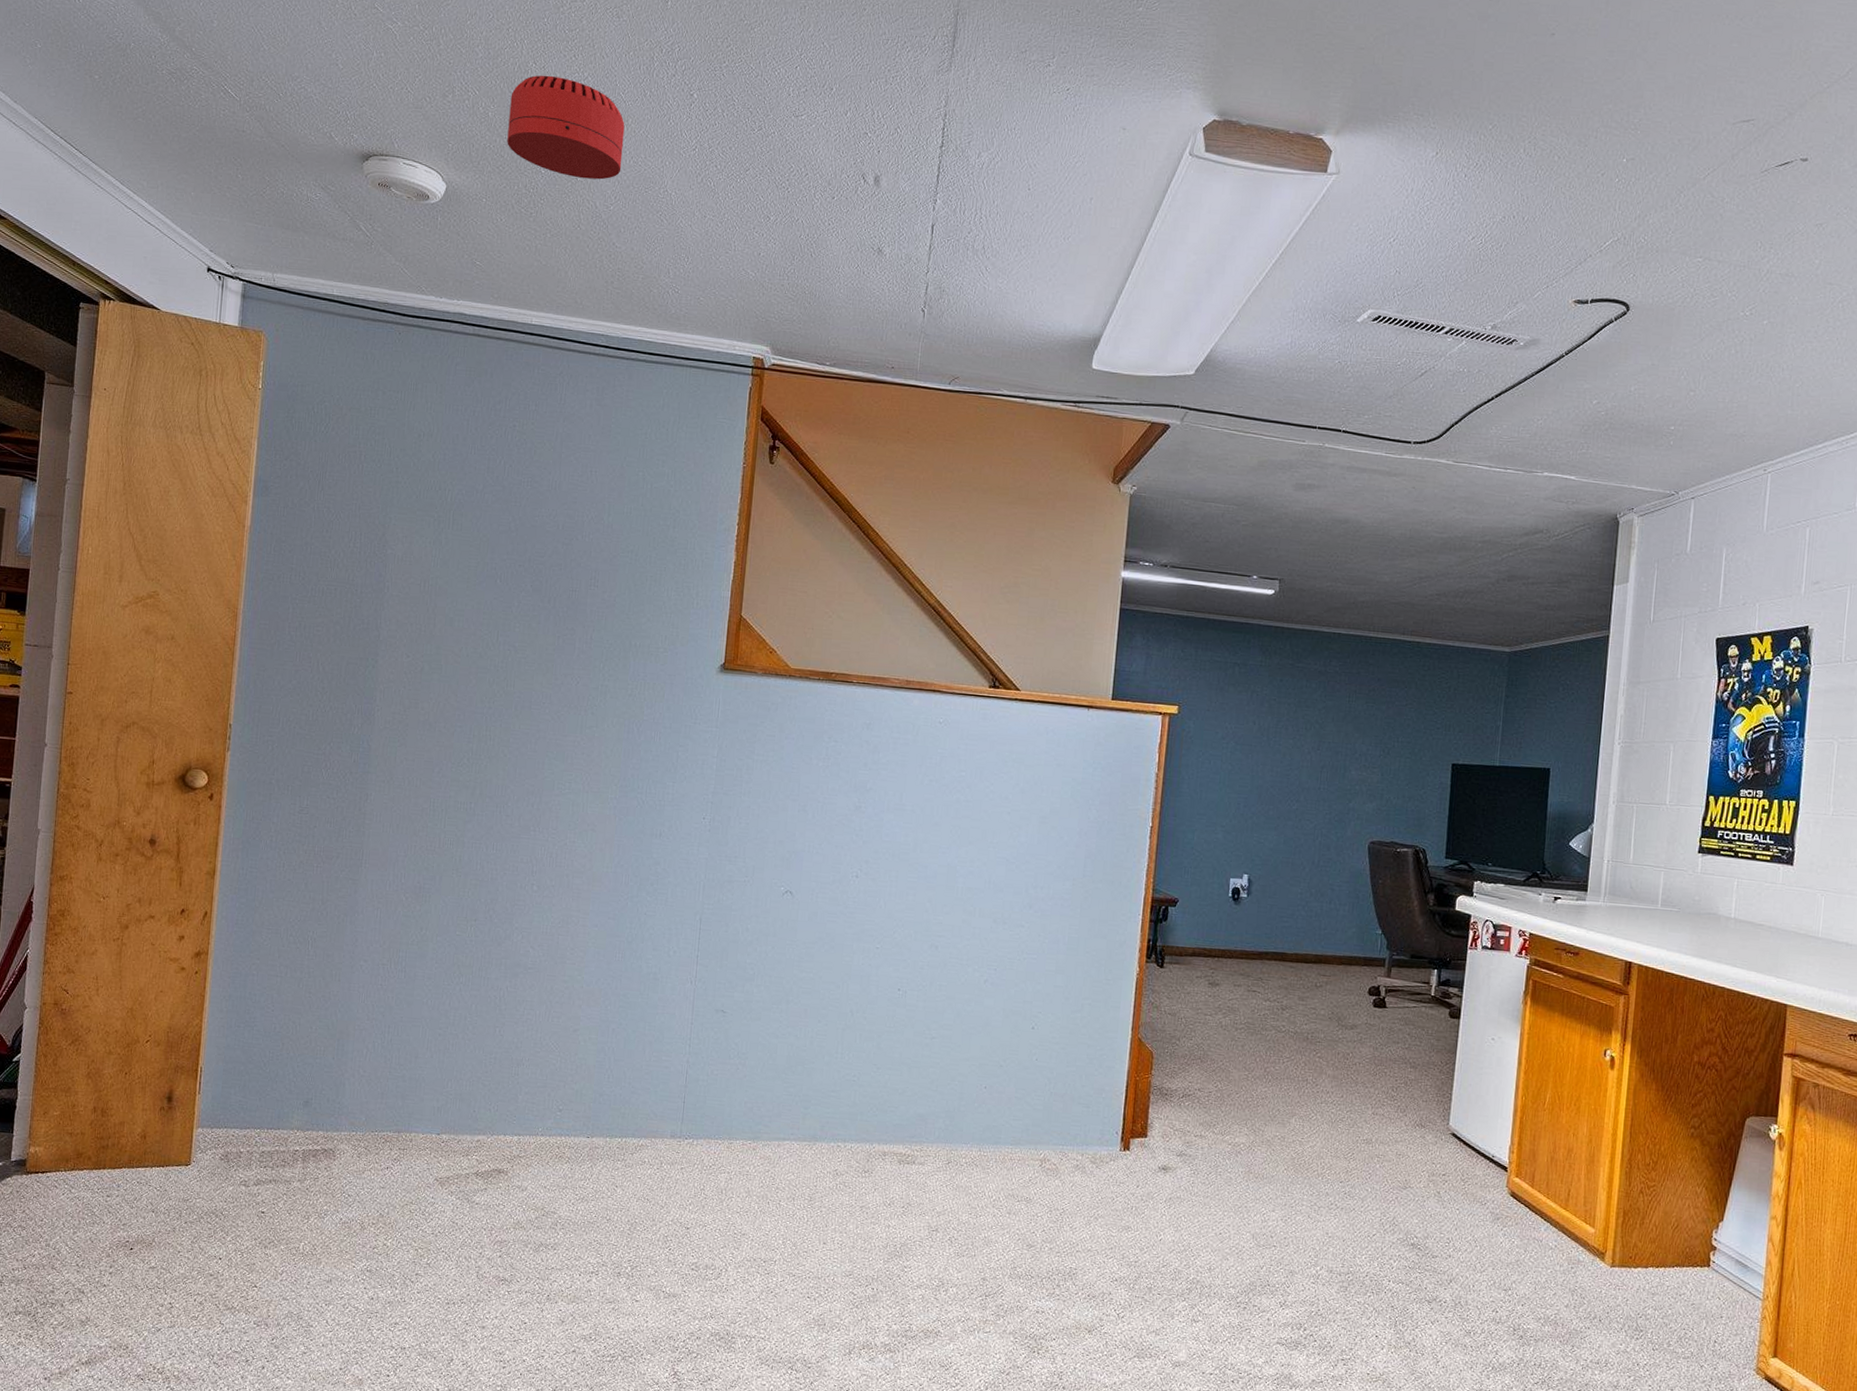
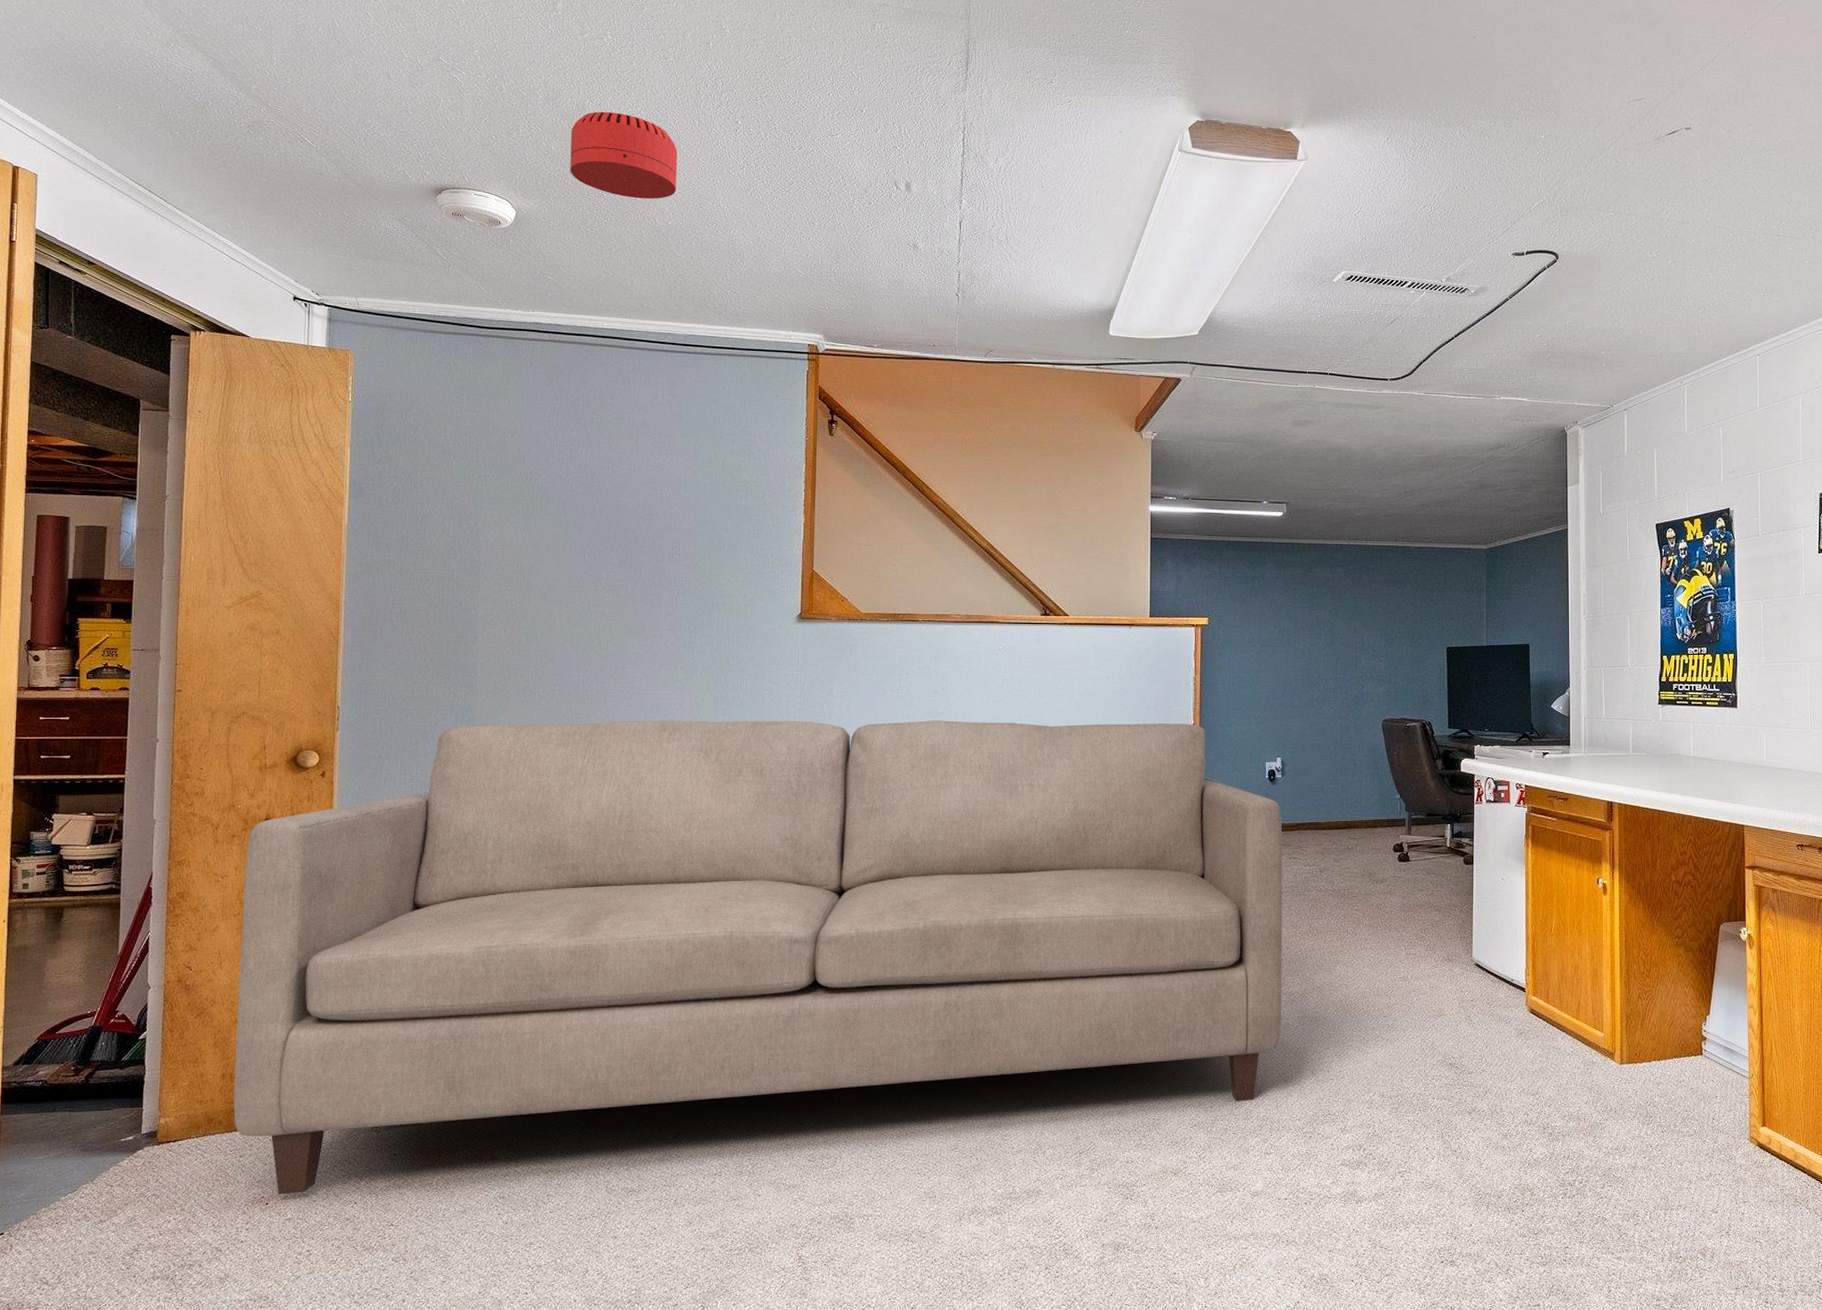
sofa: none [103,757,1244,1260] -> present [233,720,1283,1195]

